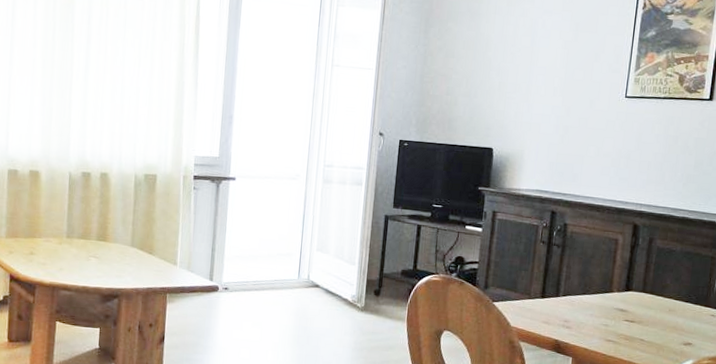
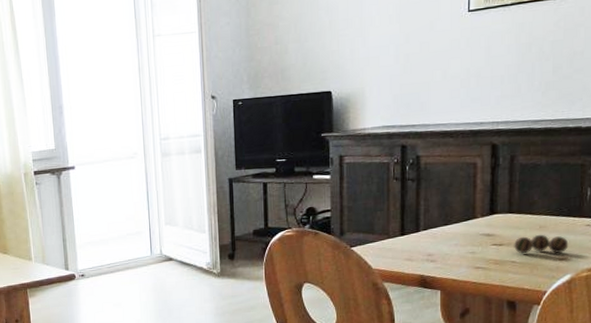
decorative ball: none [643,317,694,339] -> present [513,234,569,254]

